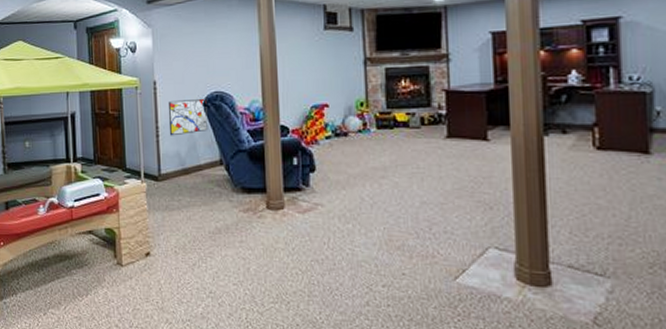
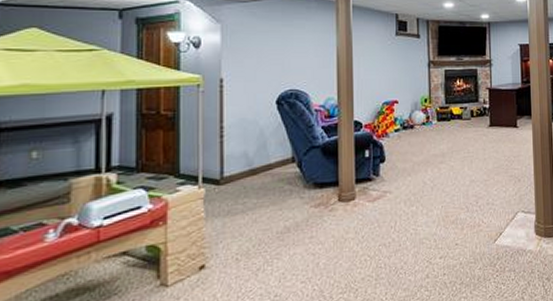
wall art: present [168,98,208,136] -> none [236,96,280,136]

